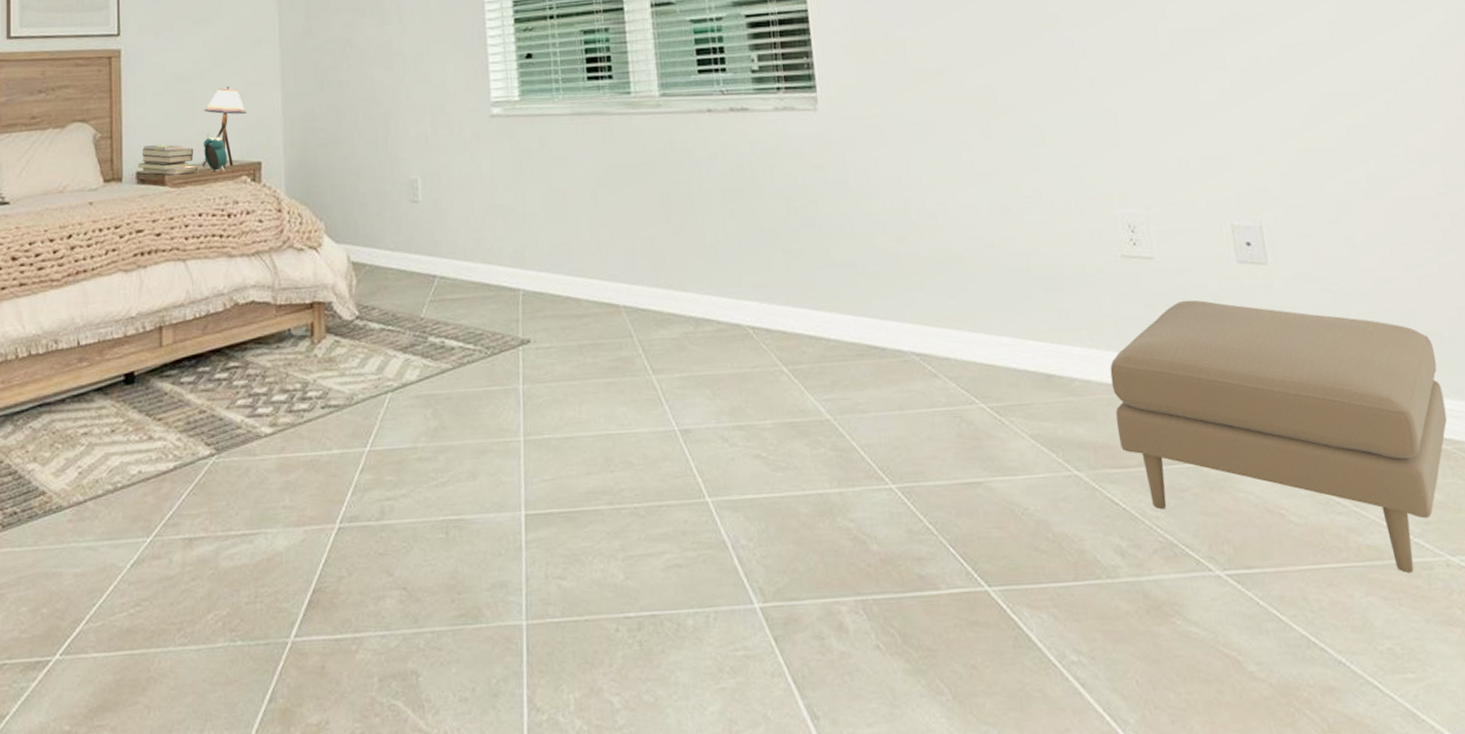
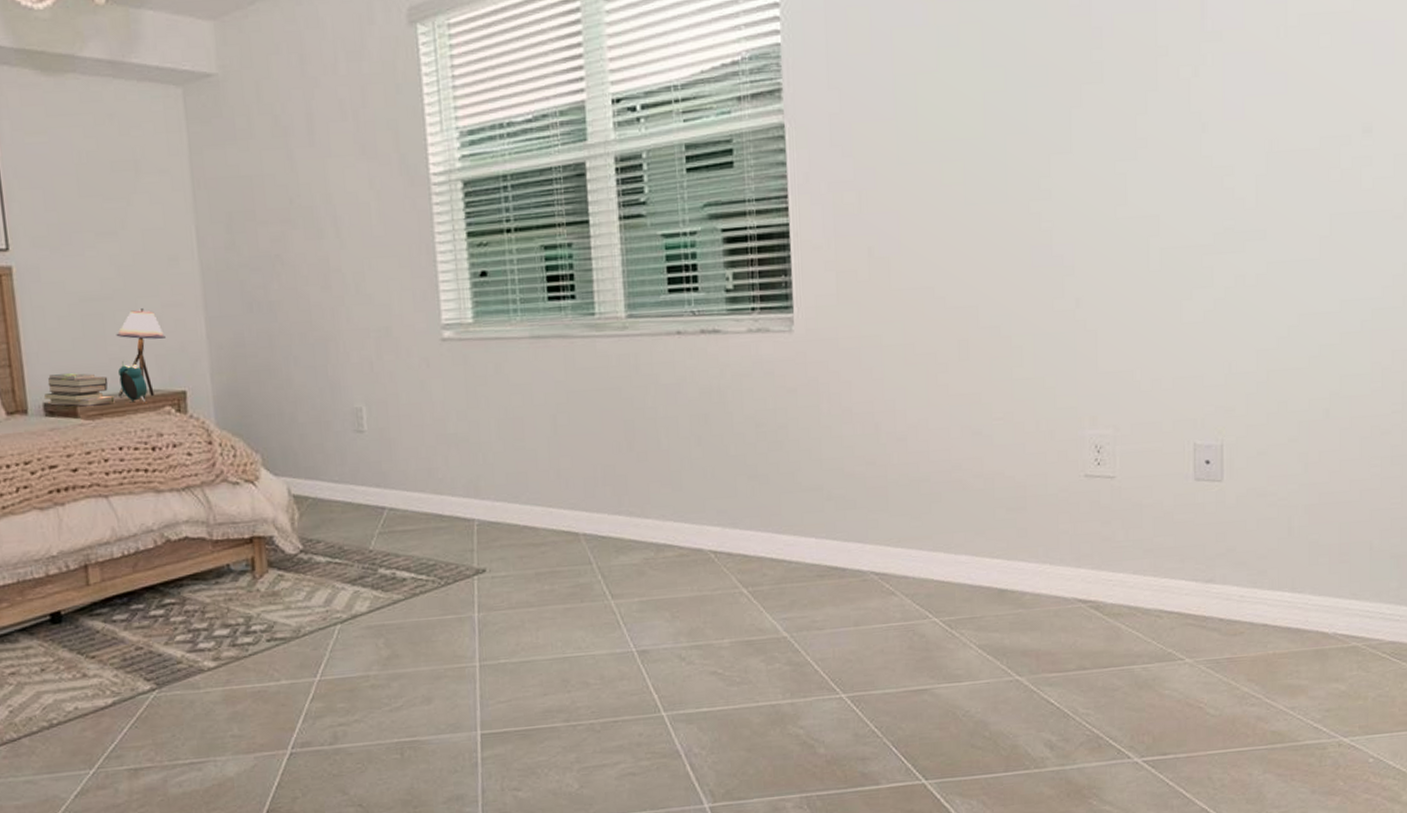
ottoman: present [1109,300,1448,572] -> none [1060,516,1363,753]

